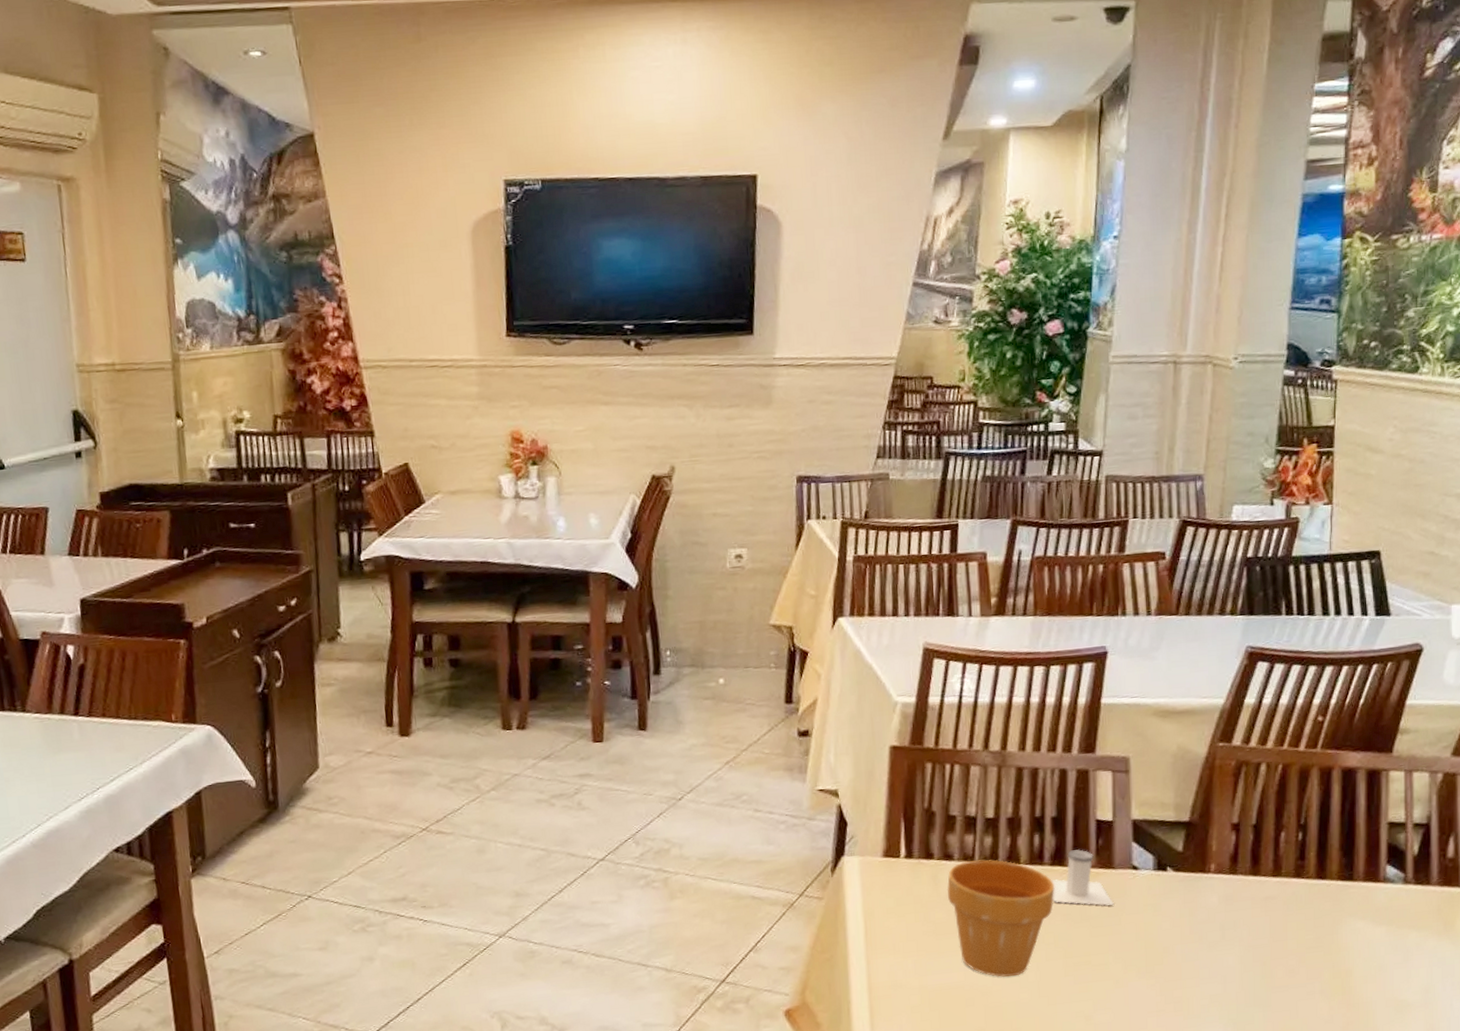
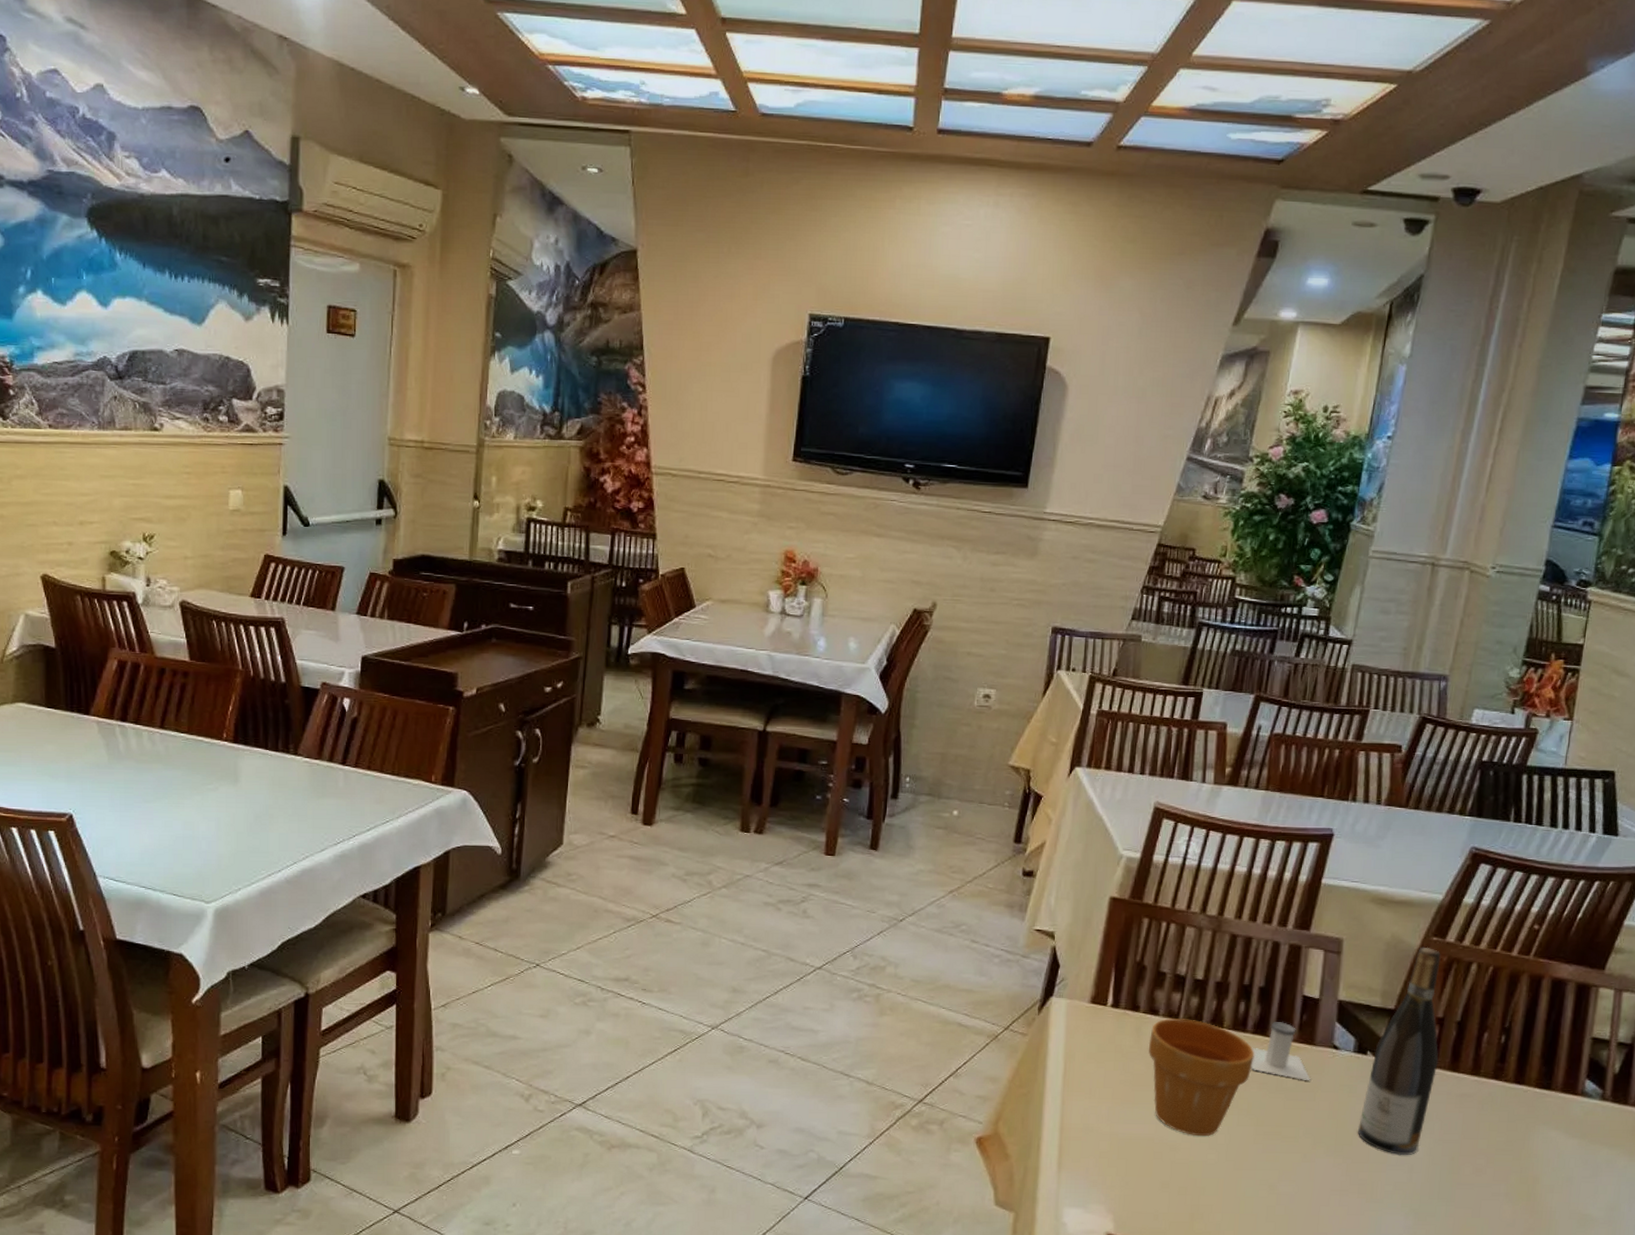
wine bottle: none [1167,753,1239,968] -> present [1358,946,1441,1156]

